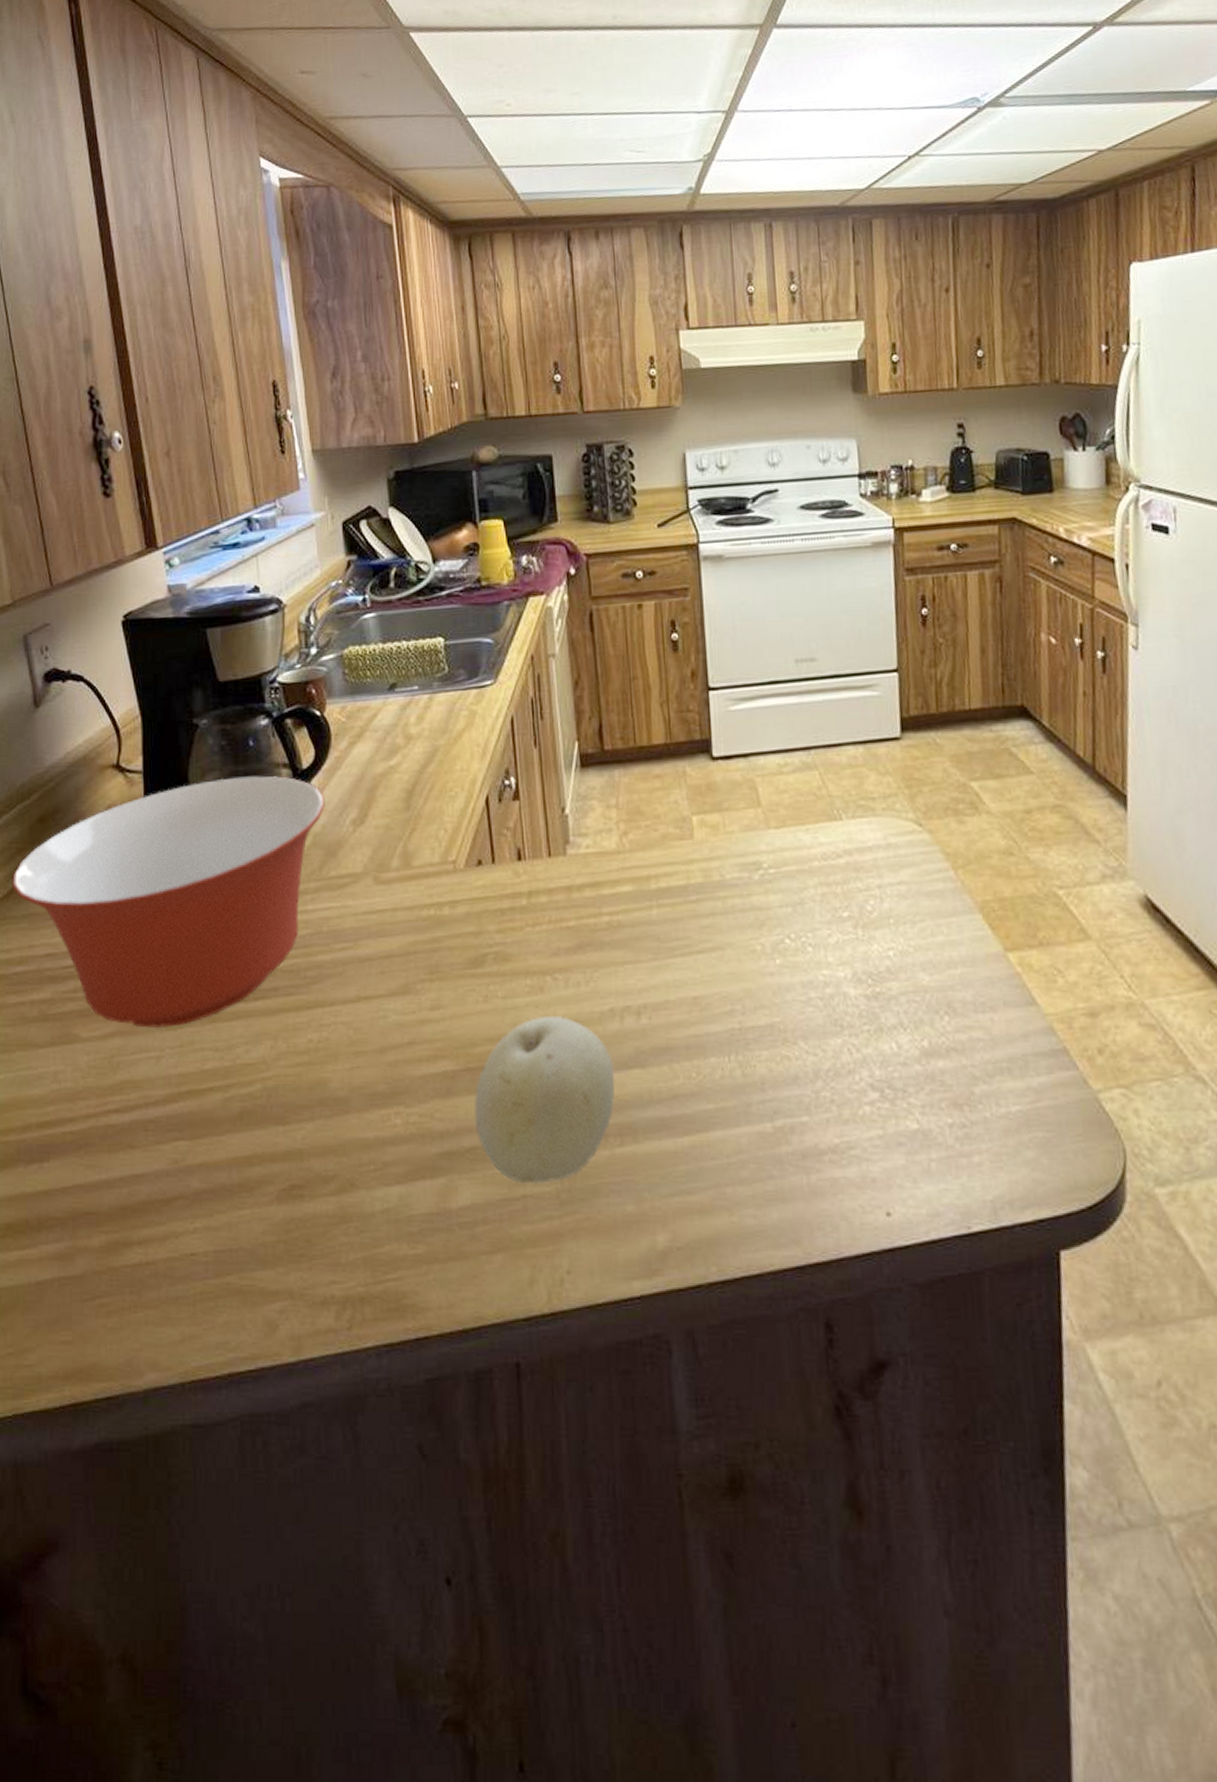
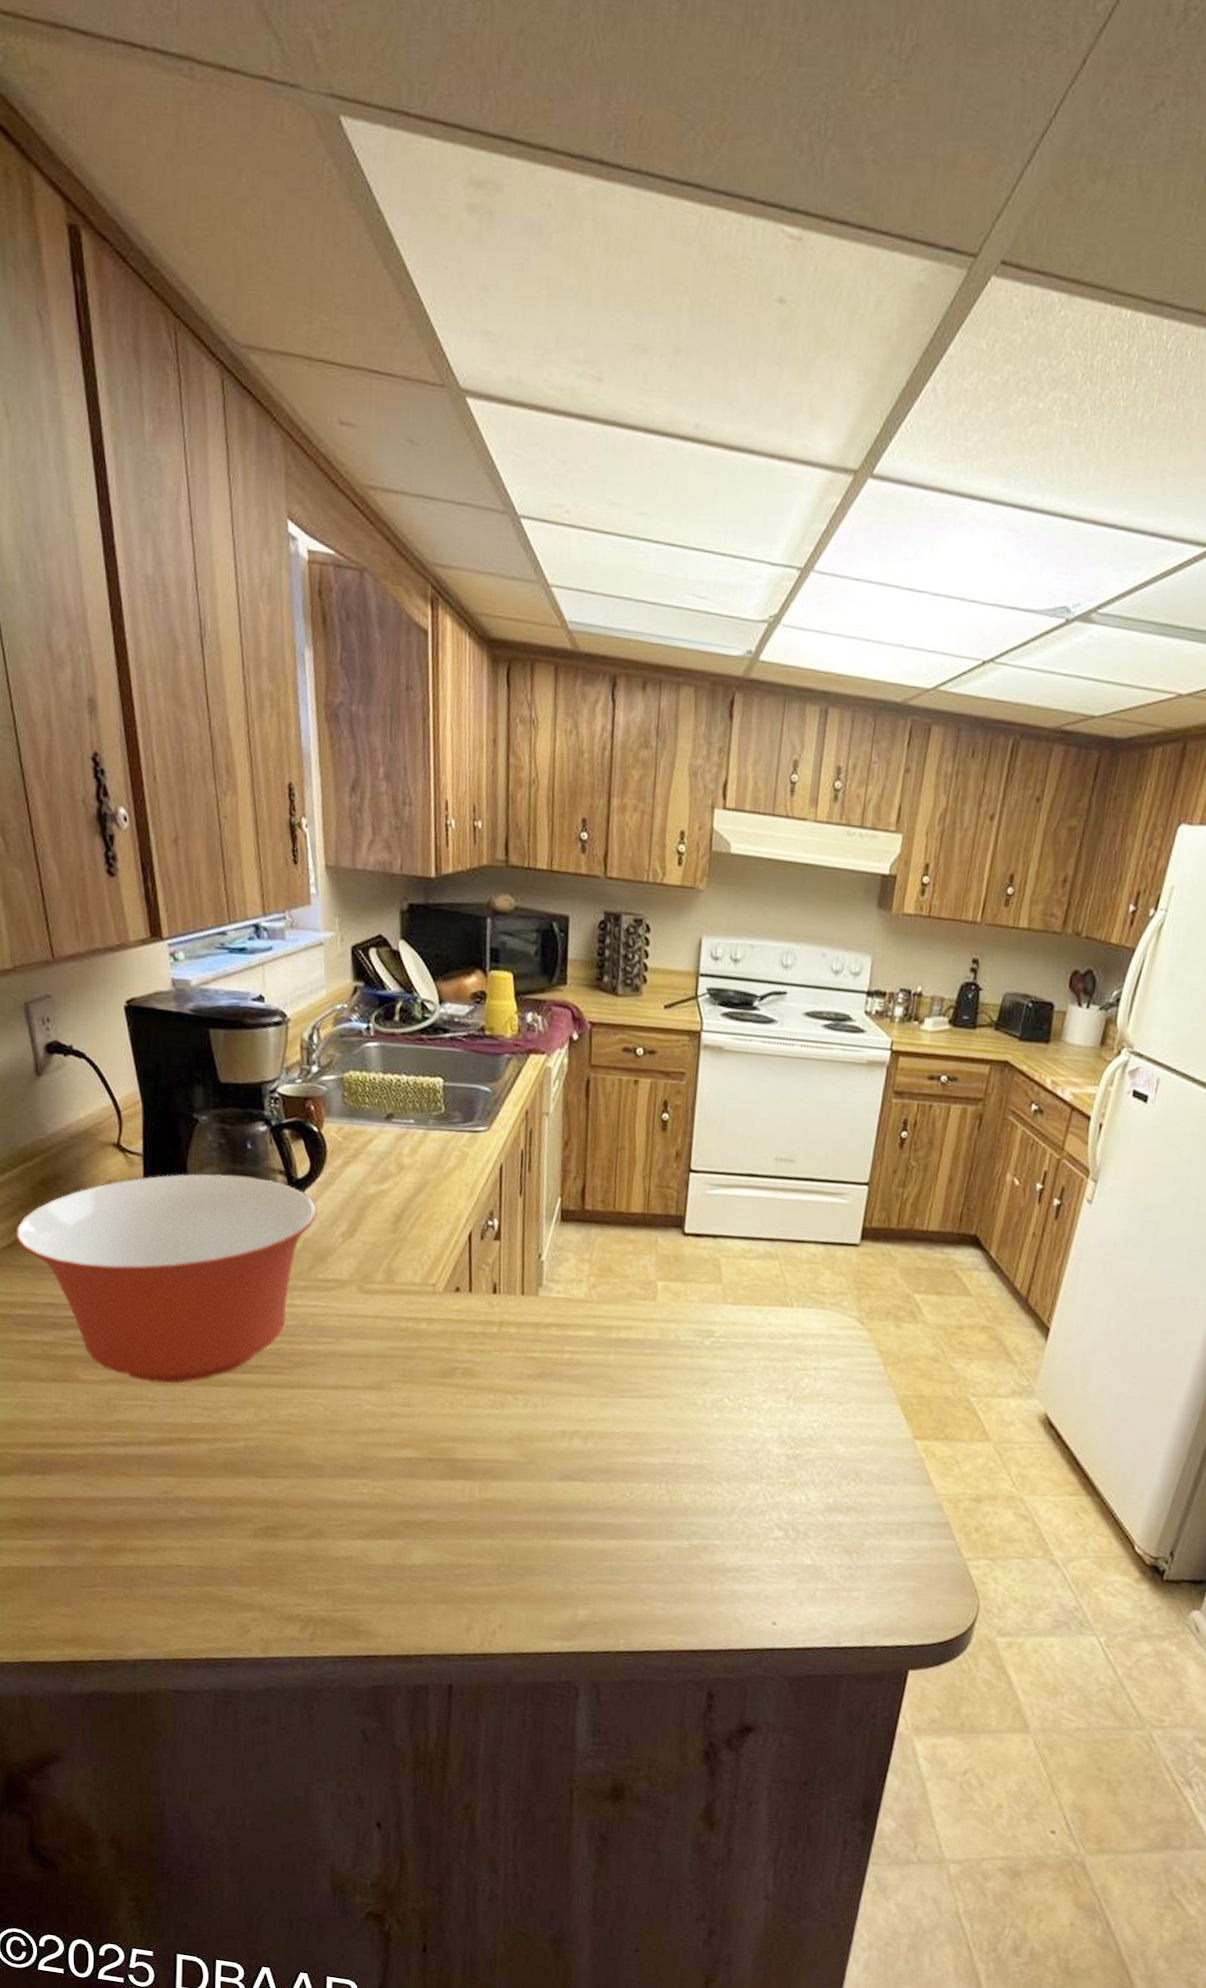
fruit: present [473,1015,615,1184] -> none [432,1427,559,1558]

